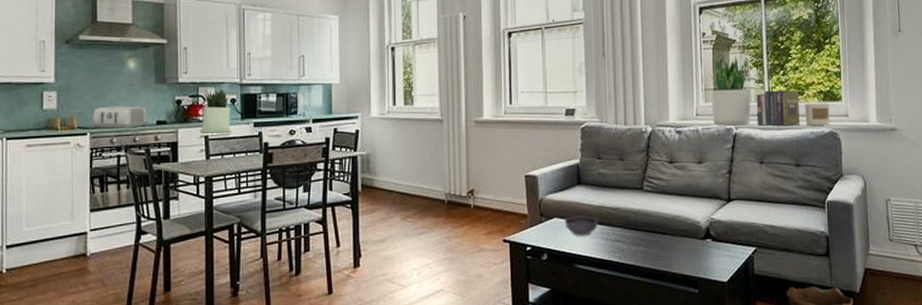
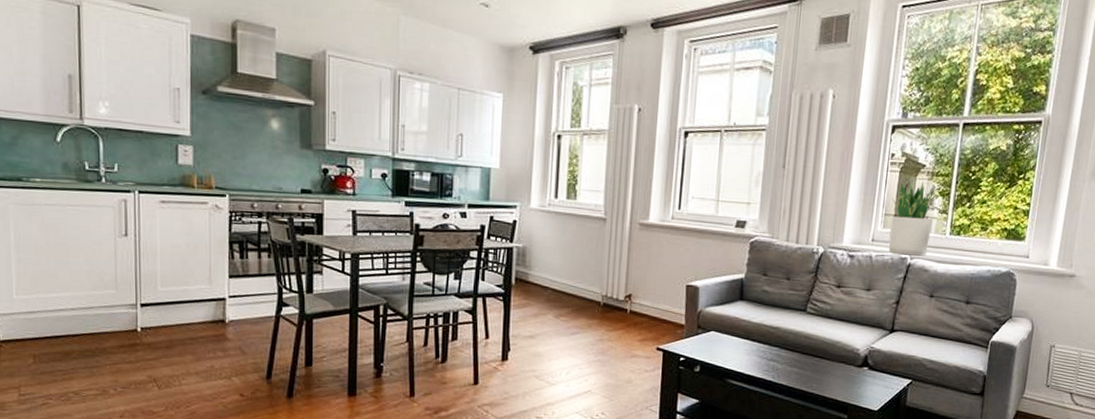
toaster: present [91,105,149,130] -> none [231,167,292,195]
planter: present [199,89,233,134] -> none [346,160,382,211]
bowl: present [564,216,599,236] -> none [721,331,757,352]
books: present [756,90,800,126] -> none [933,222,982,262]
candle: present [805,100,830,126] -> none [983,237,1012,266]

